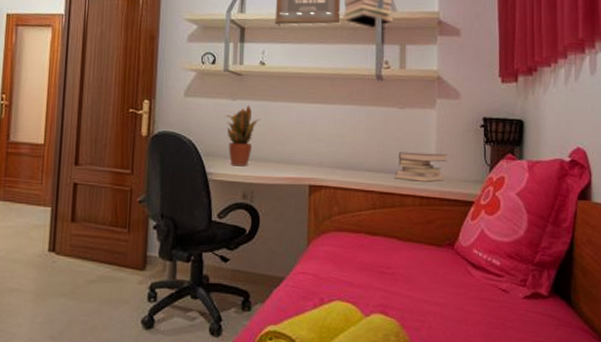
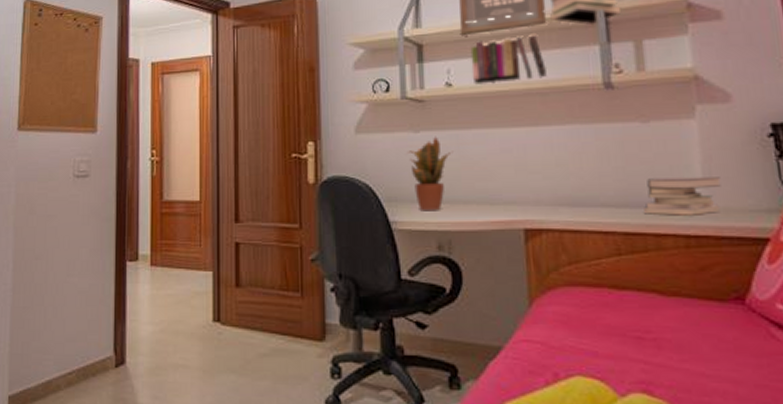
books: none [281,30,336,67] -> present [470,35,547,86]

